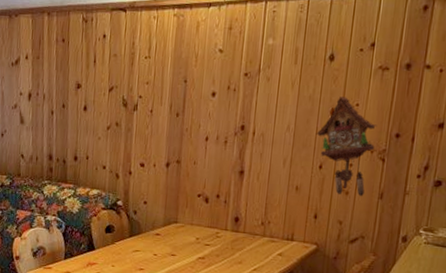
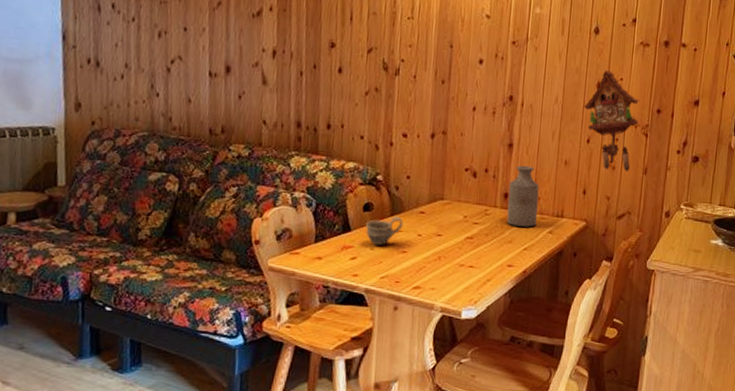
cup: none [107,238,141,263] -> present [365,217,404,246]
bottle: none [237,191,270,250] -> present [507,165,540,227]

